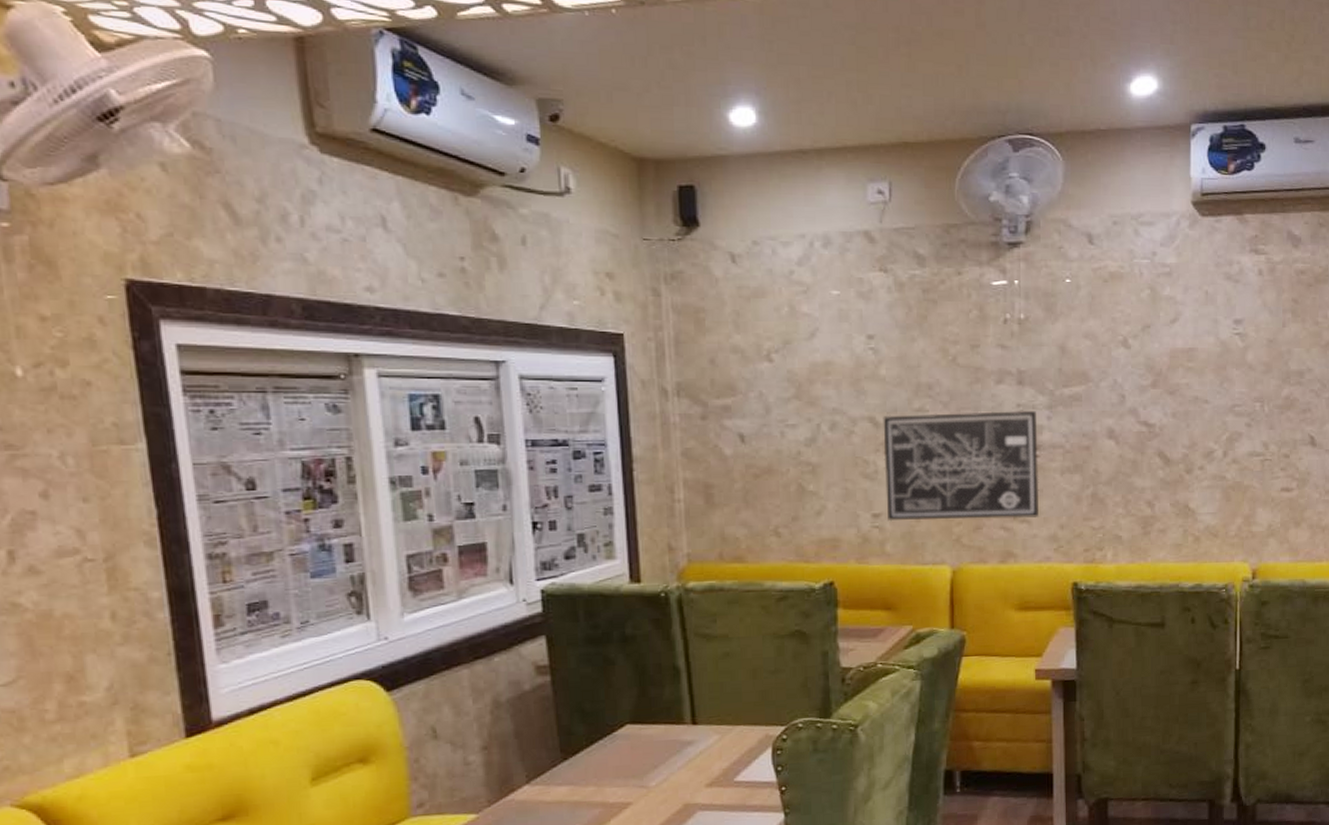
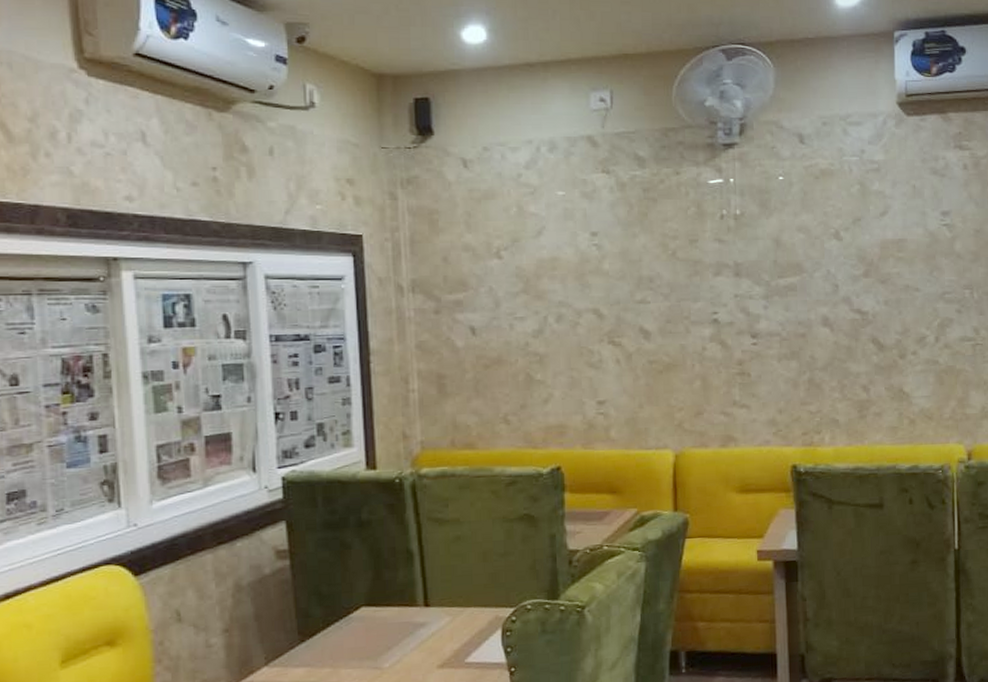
wall art: present [883,410,1039,522] -> none [606,300,758,408]

